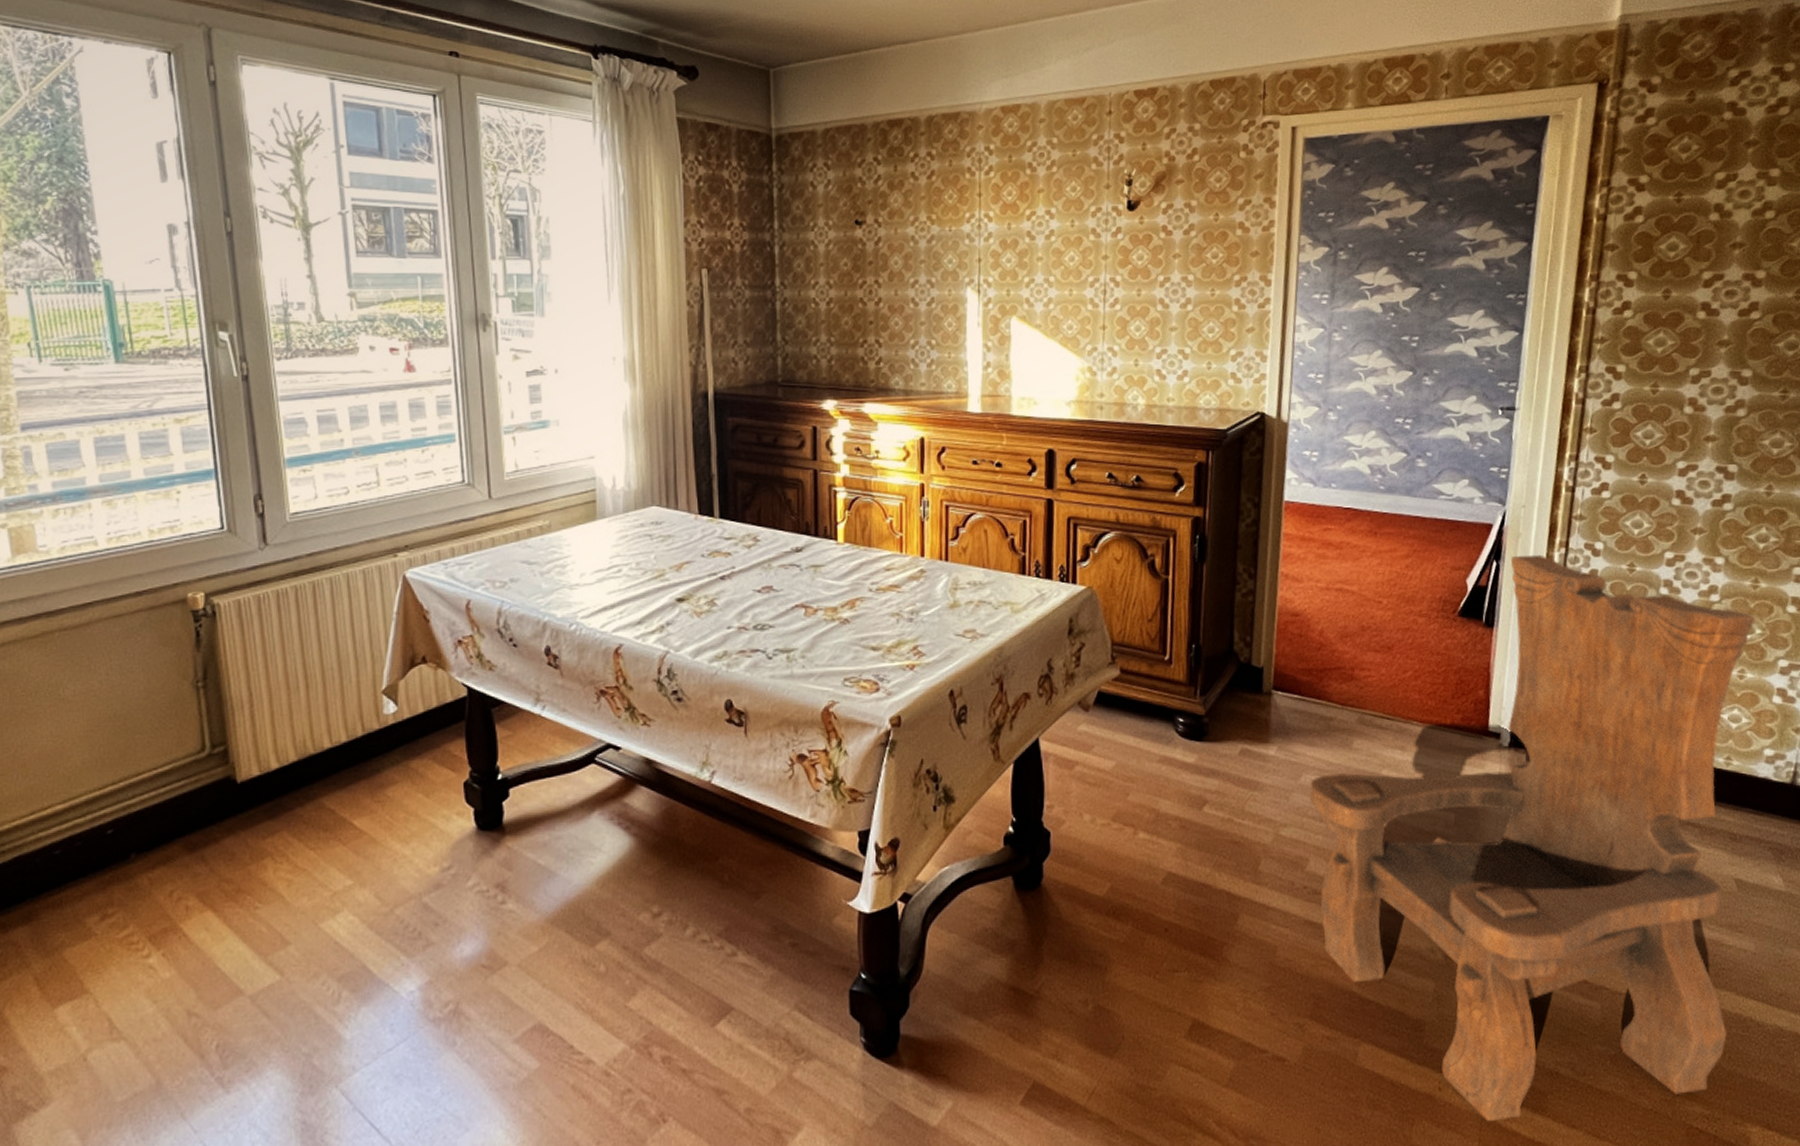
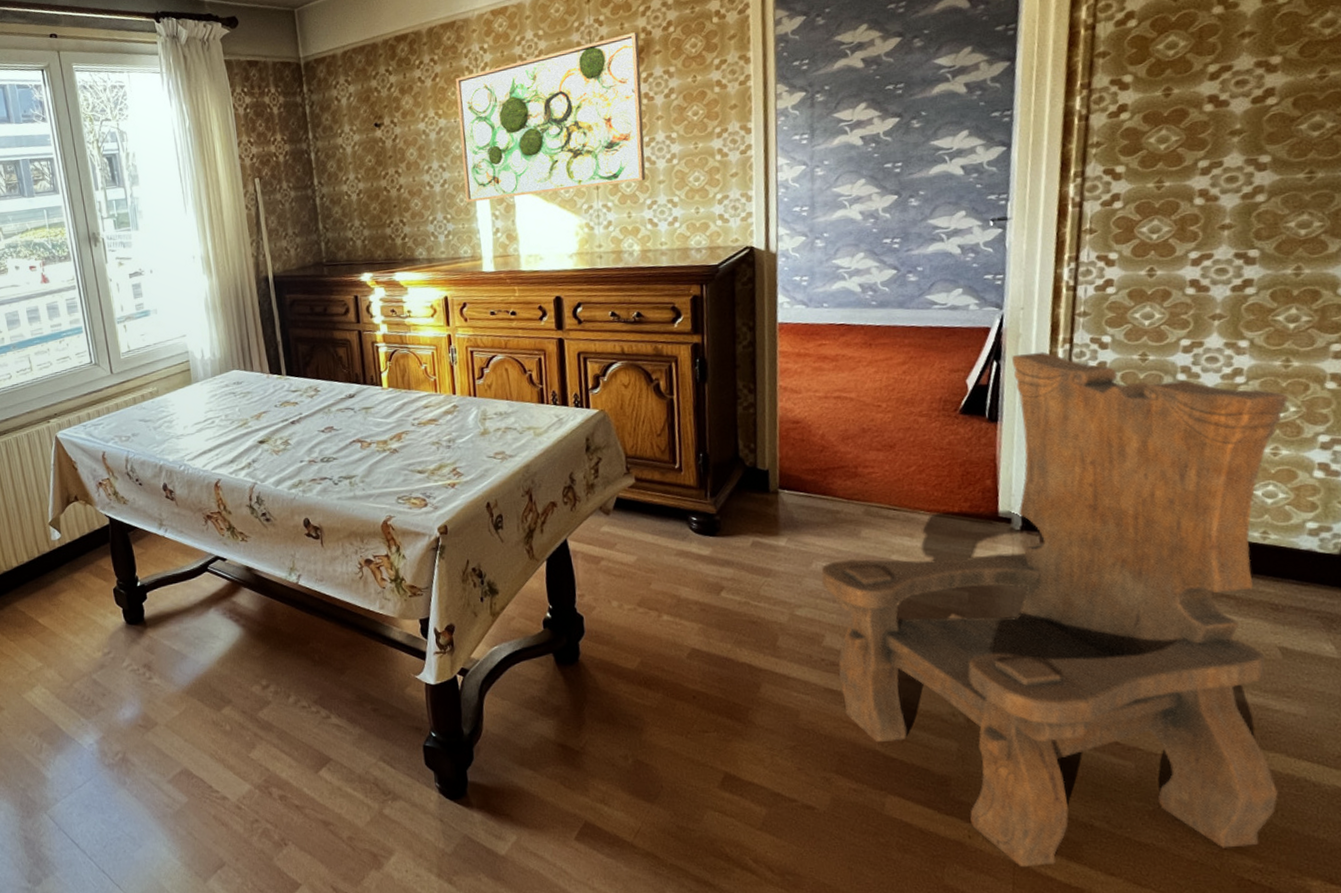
wall art: none [954,155,1162,328] -> present [455,32,646,203]

